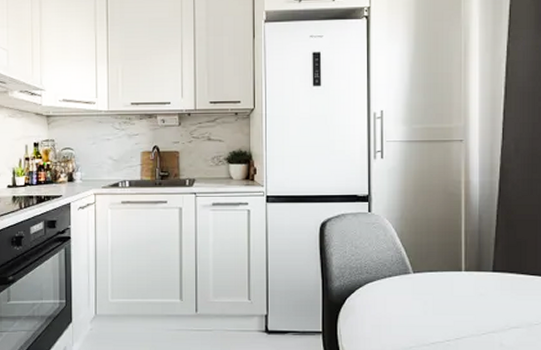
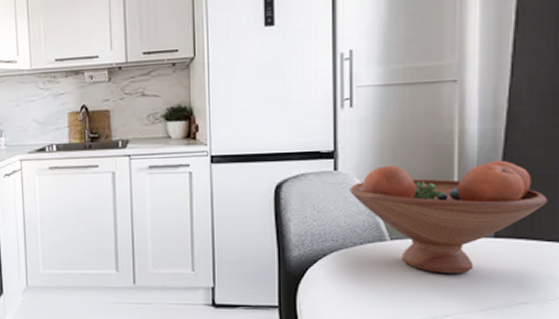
fruit bowl: none [381,207,531,303] -> present [350,160,547,274]

